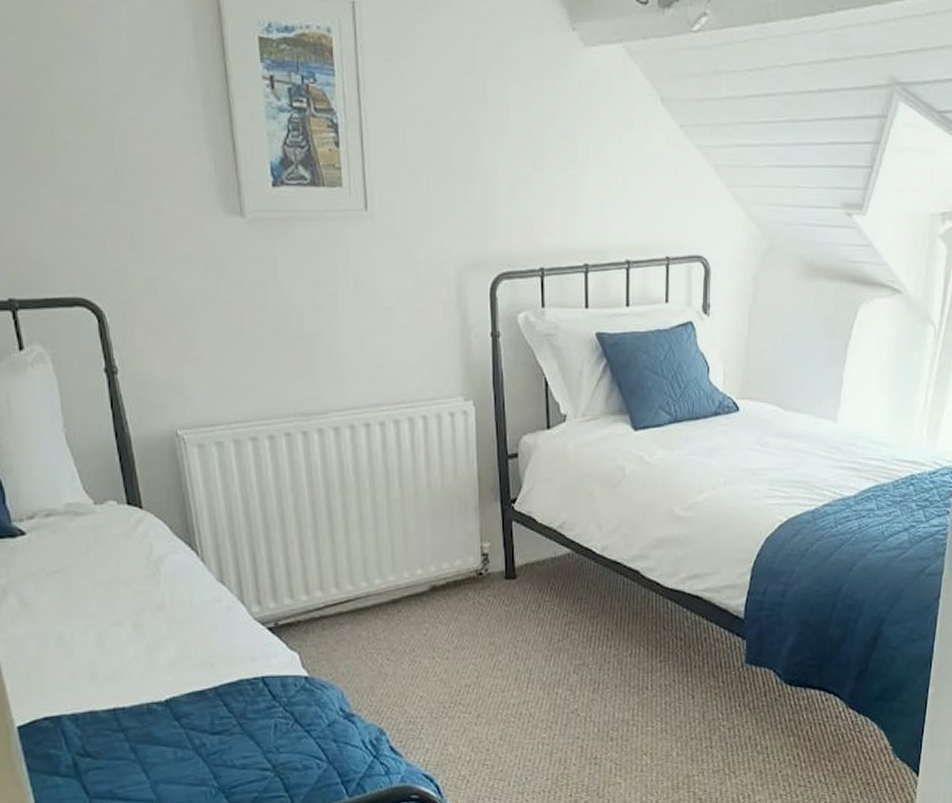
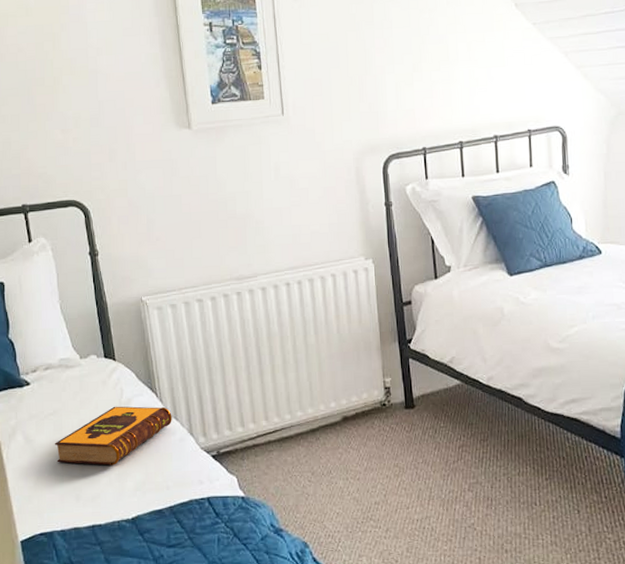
hardback book: none [61,565,217,637] -> present [55,406,172,466]

